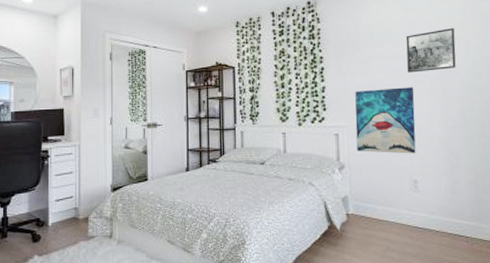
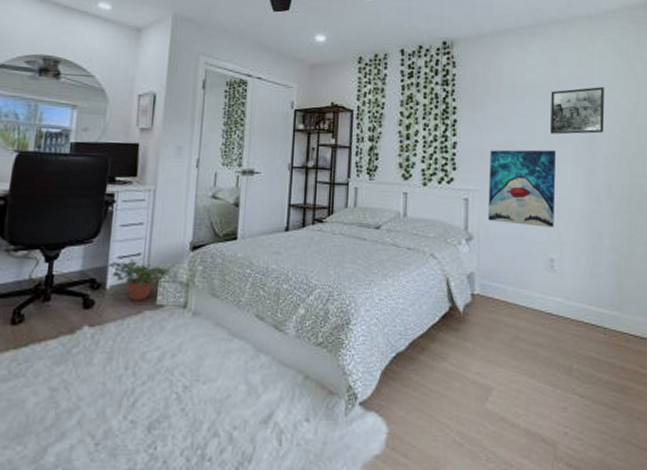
potted plant: none [48,201,97,234] -> present [108,259,170,301]

